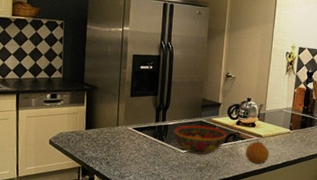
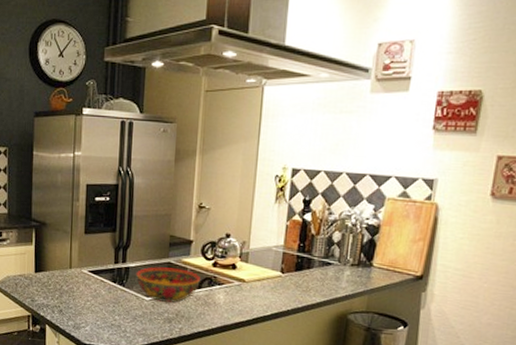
fruit: present [245,141,270,164] -> none [224,287,255,315]

